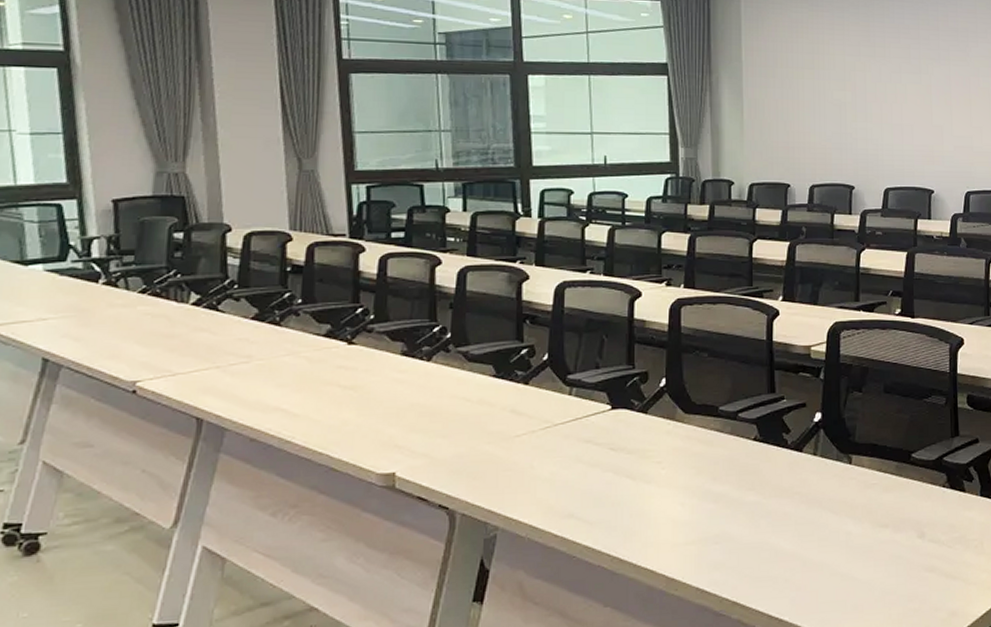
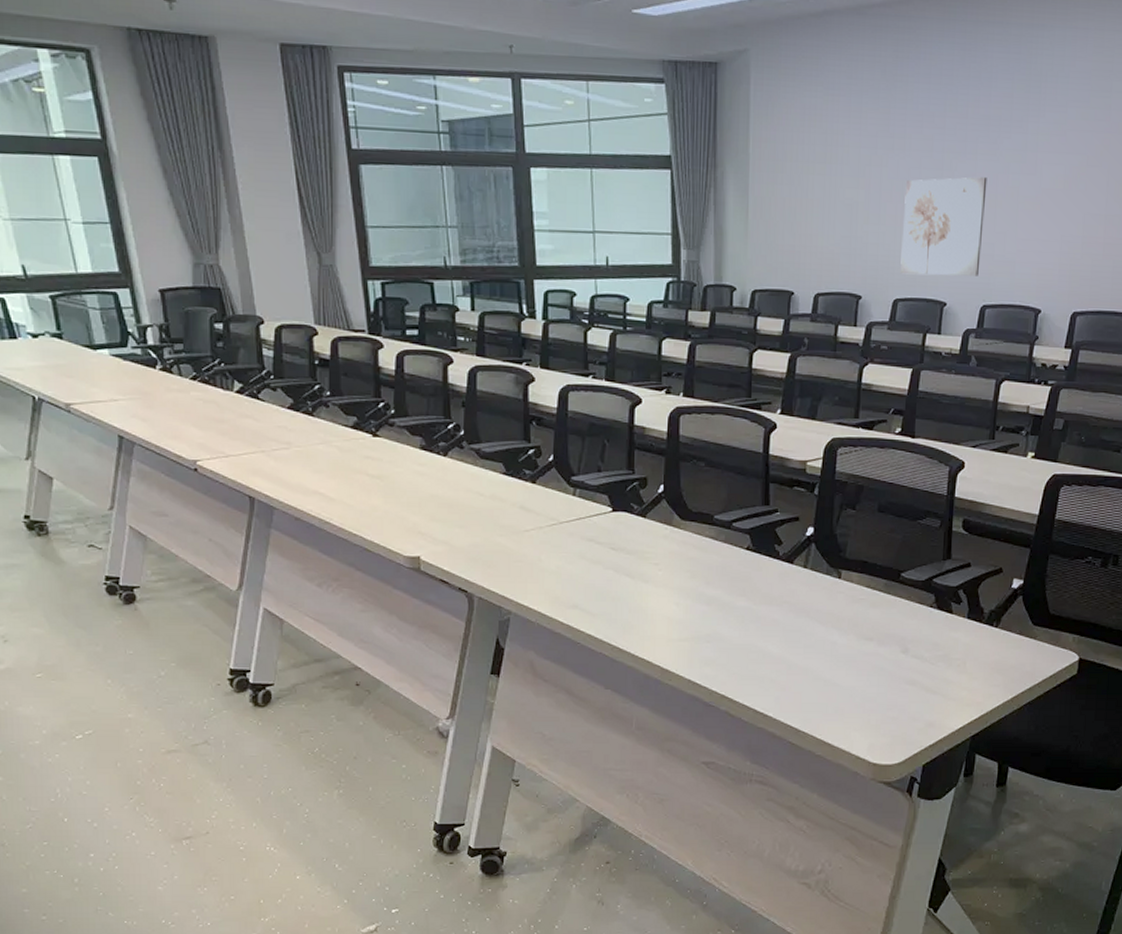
wall art: none [888,79,961,166] -> present [900,177,987,276]

